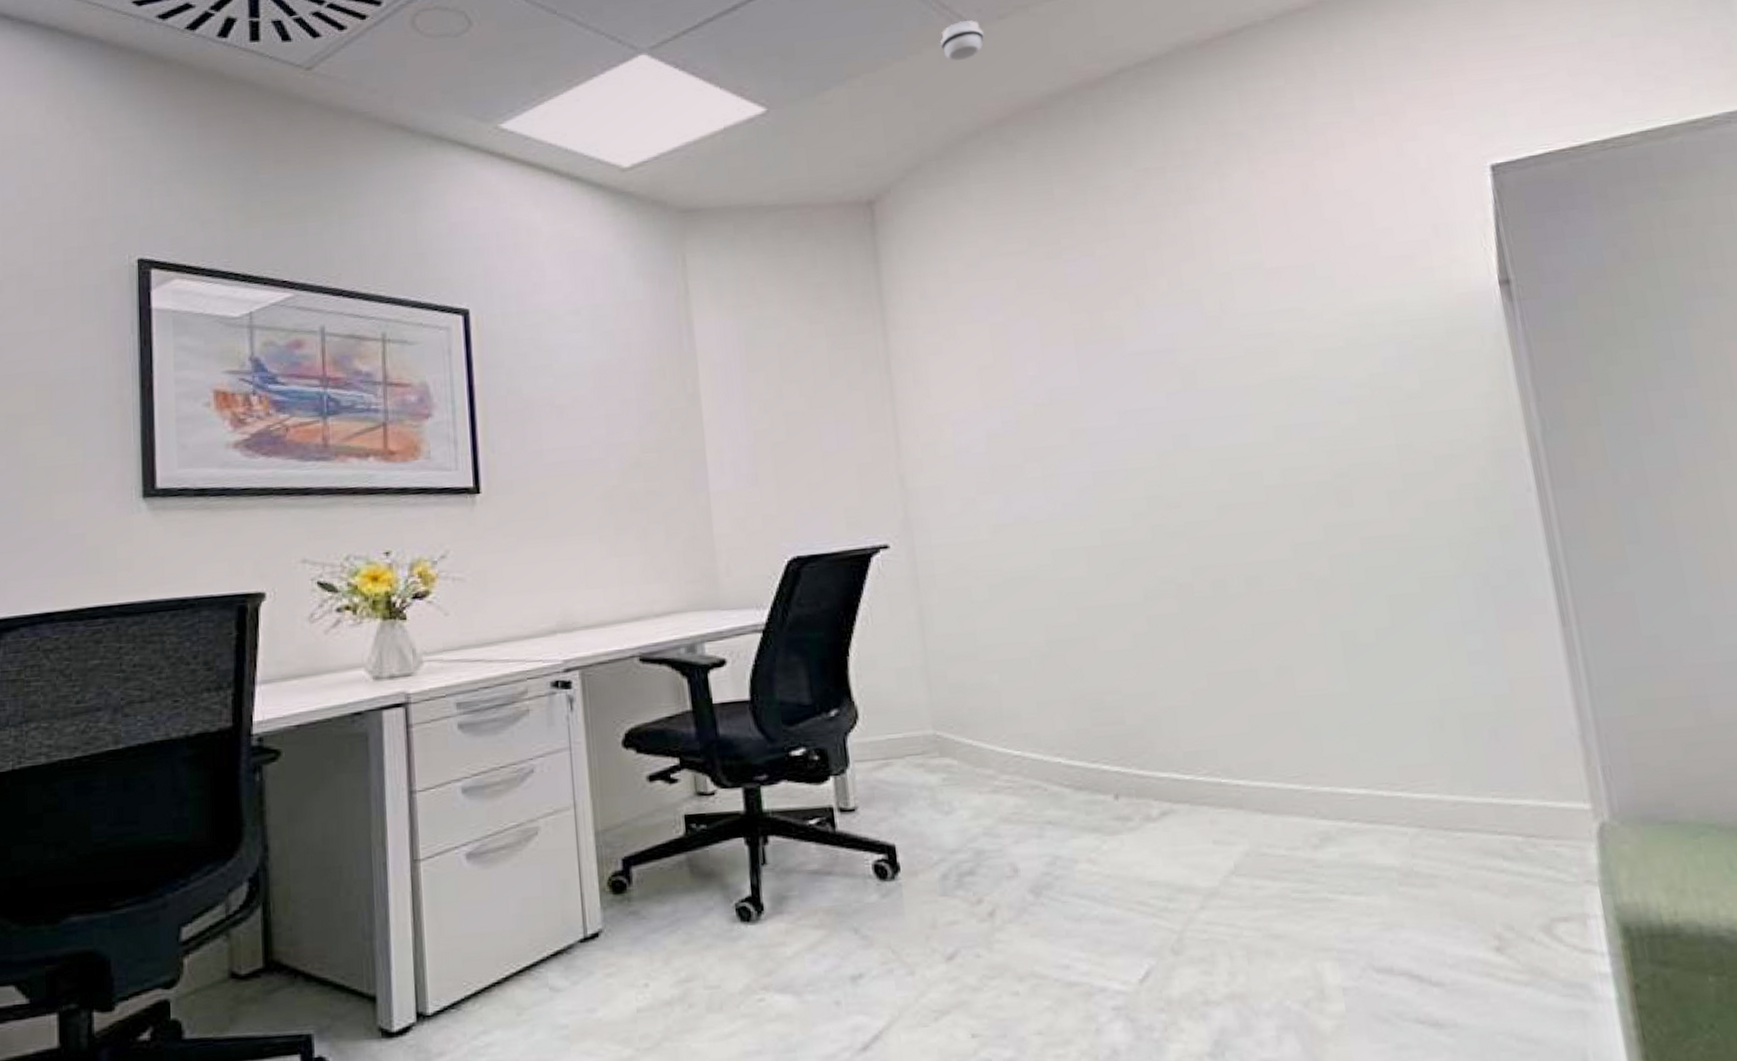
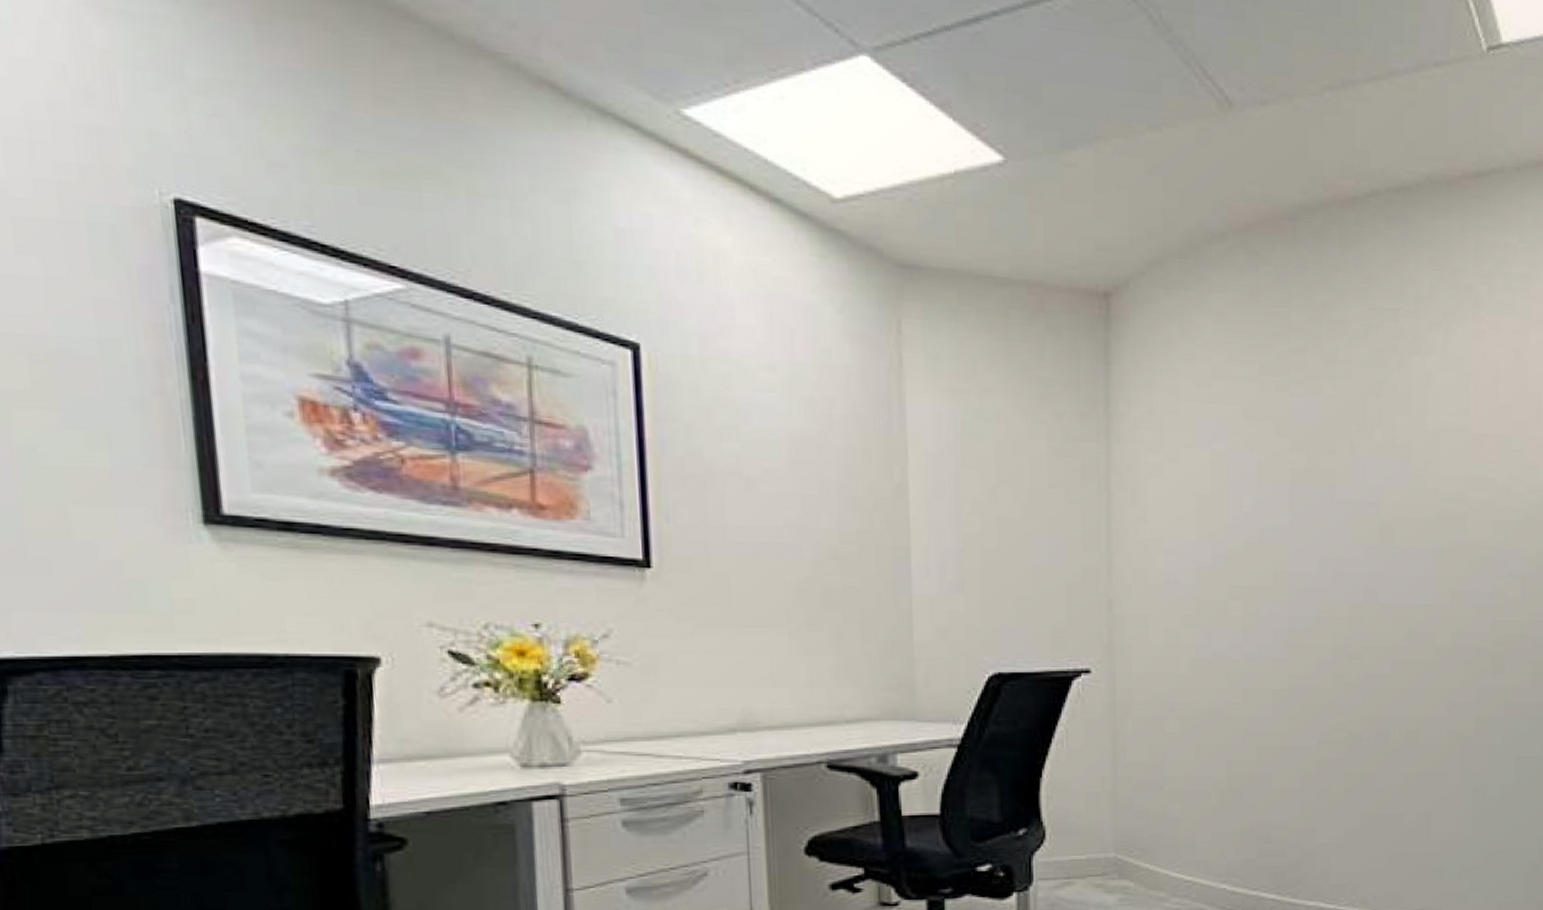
smoke detector: present [940,20,984,61] -> none [1199,97,1244,145]

